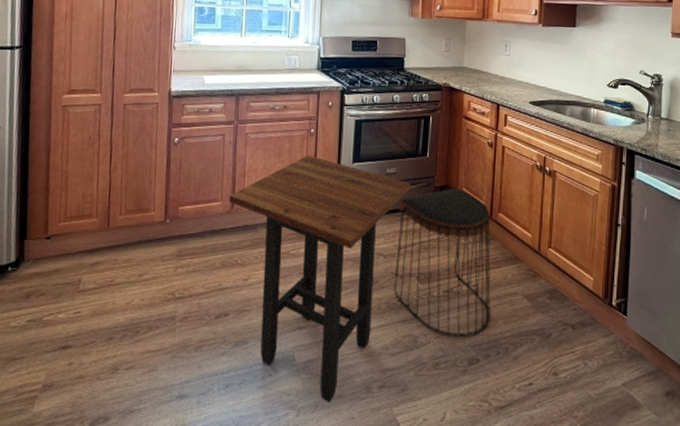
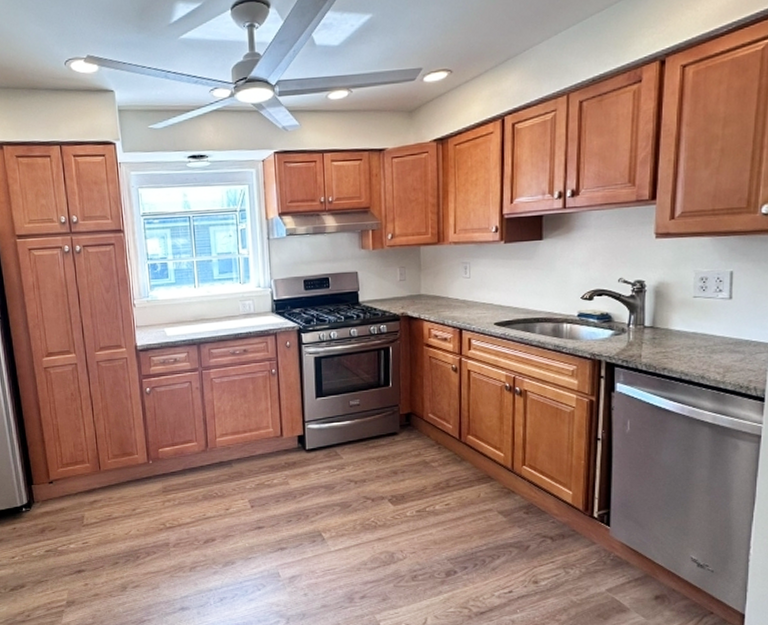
side table: present [229,155,410,403] -> none [203,393,375,612]
stool: present [393,188,491,338] -> none [364,414,465,553]

